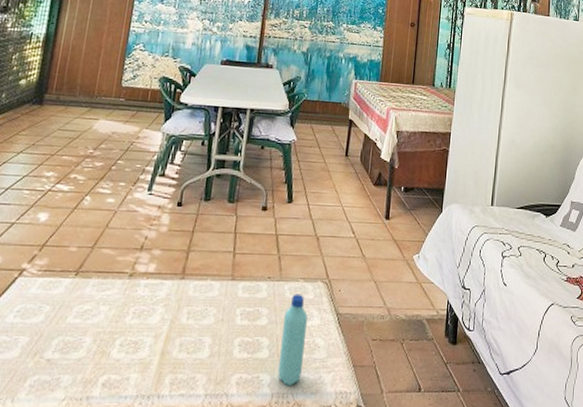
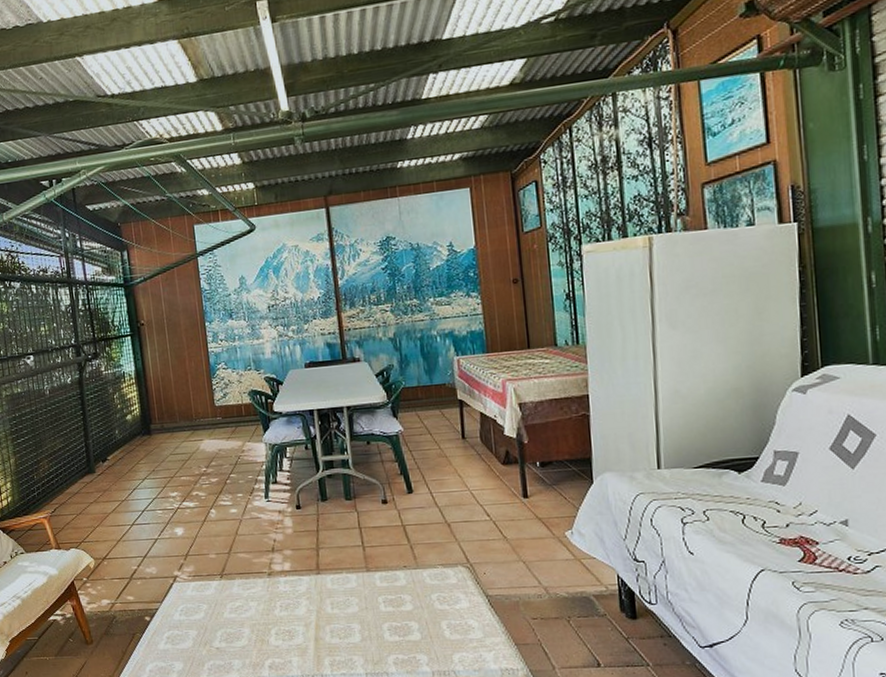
water bottle: present [278,294,308,385] -> none [429,579,460,664]

